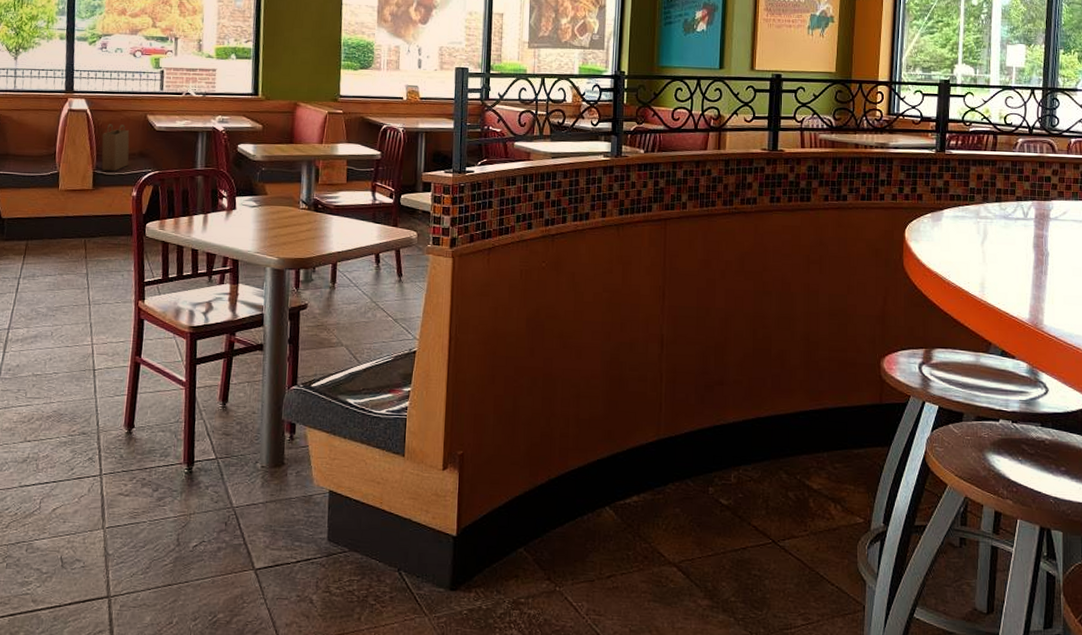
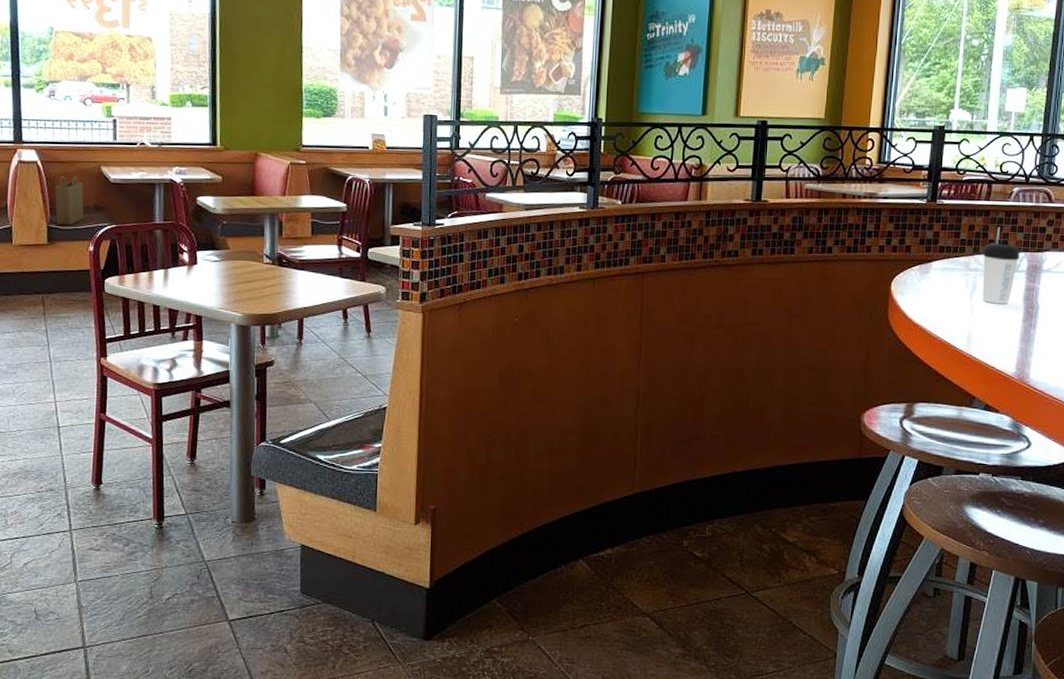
beverage cup: none [992,176,1027,251] -> present [982,227,1019,304]

